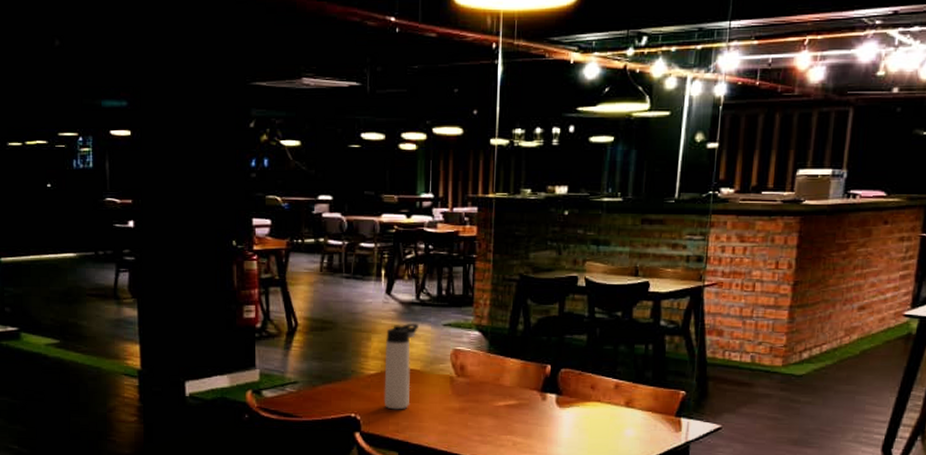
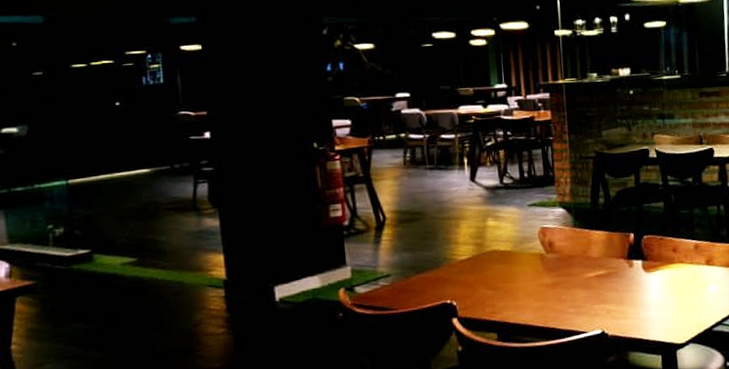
thermos bottle: present [384,323,419,410] -> none [473,206,505,292]

